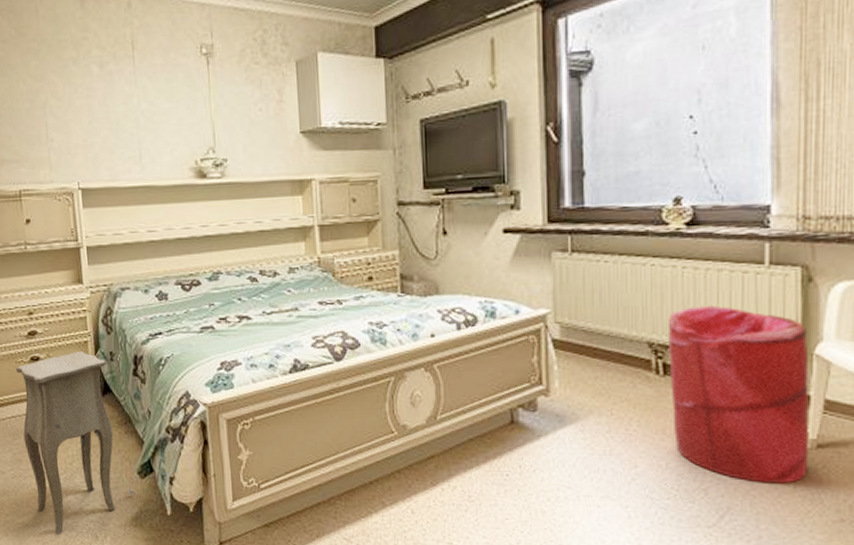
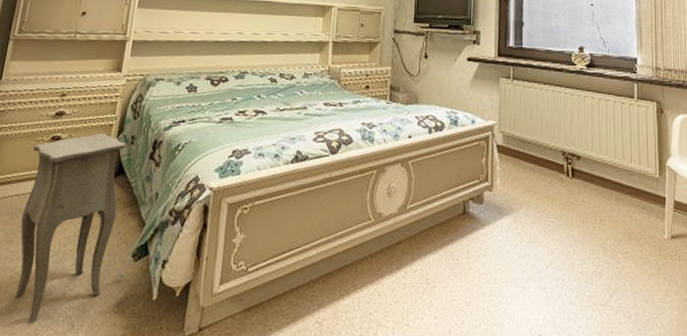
laundry hamper: present [669,305,809,484] -> none [576,125,667,268]

